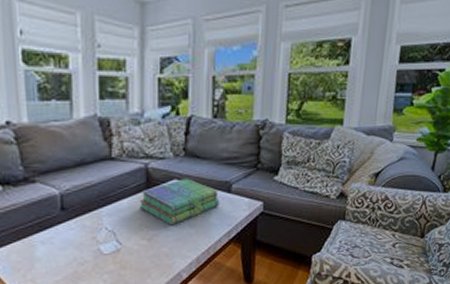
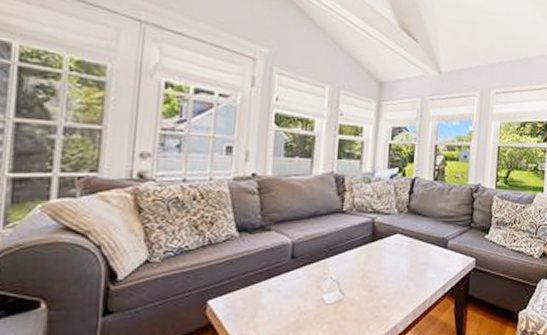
stack of books: present [140,178,220,226] -> none [364,233,437,278]

